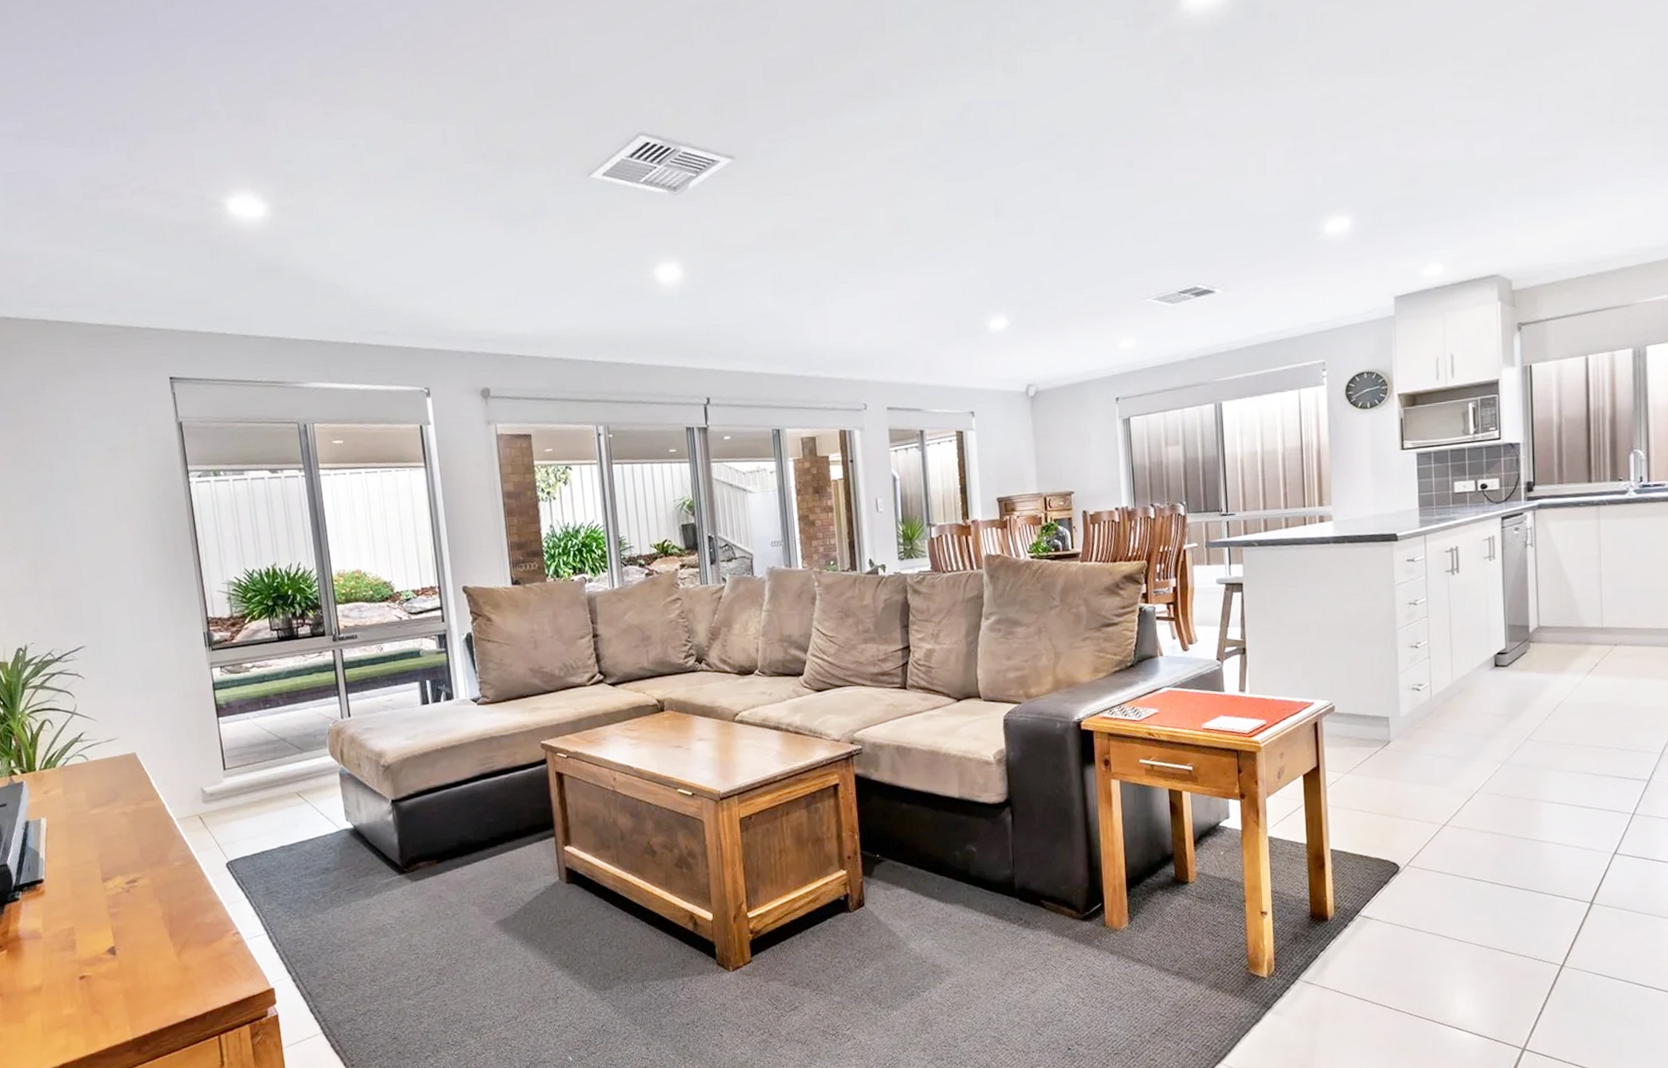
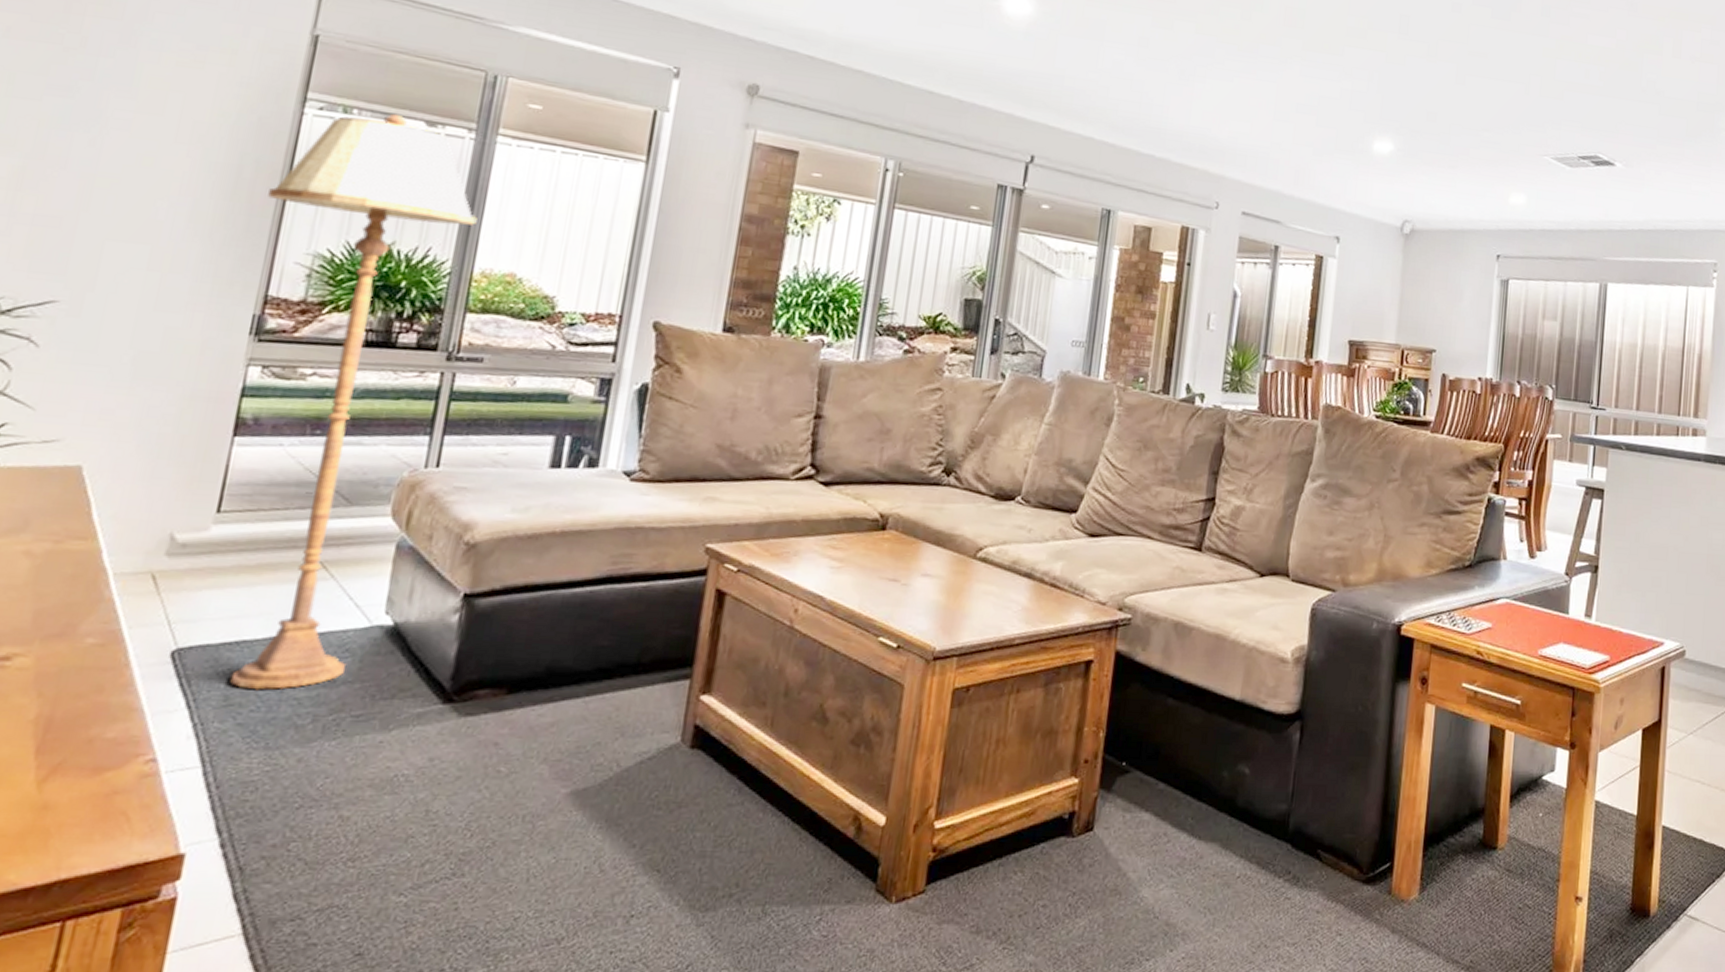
floor lamp: none [186,469,332,881] -> present [230,113,477,690]

